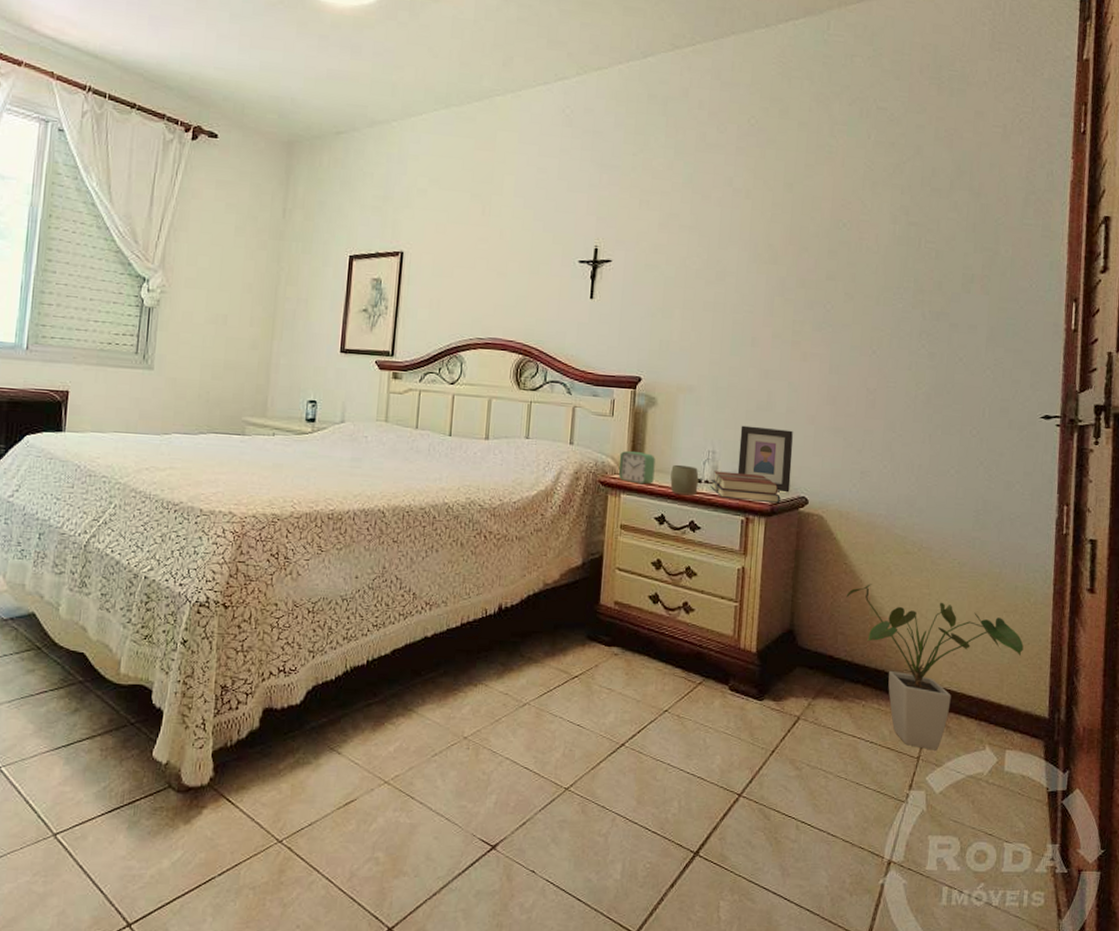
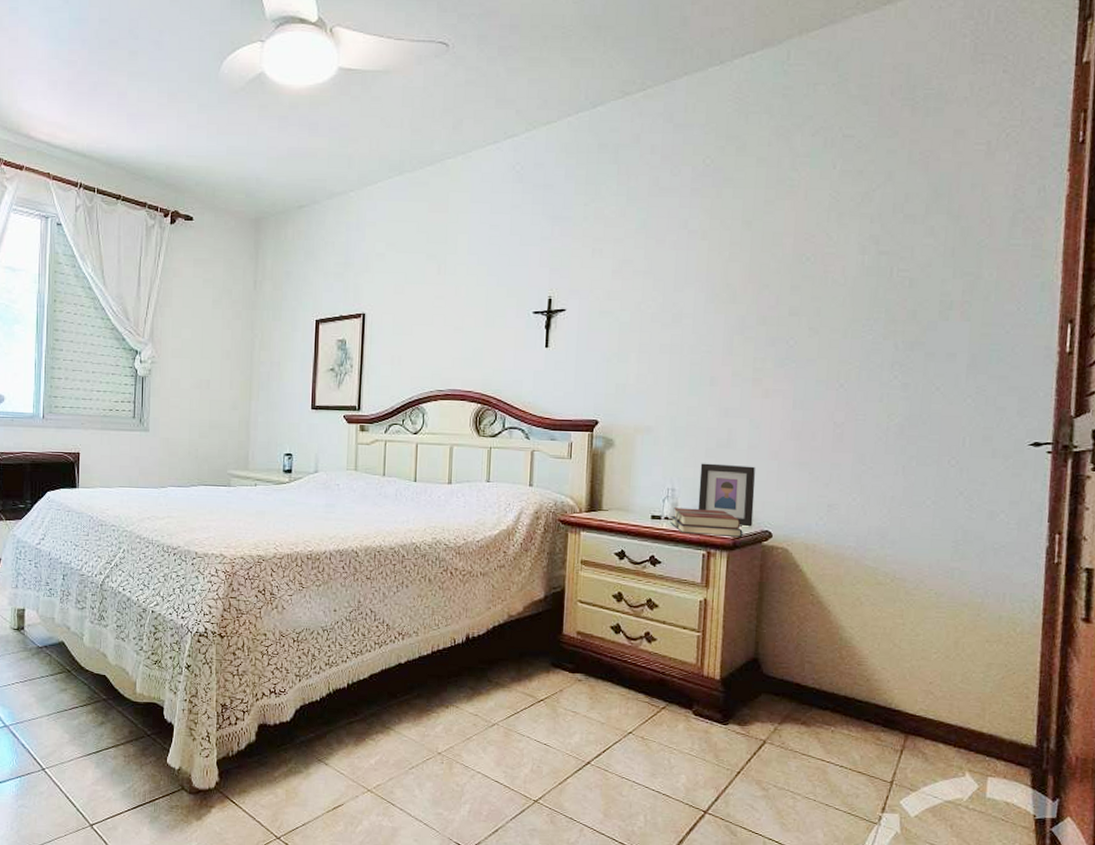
alarm clock: present [618,451,656,485] -> none [577,491,614,522]
mug: present [670,464,699,496] -> none [629,502,659,532]
house plant: present [846,584,1024,751] -> none [813,614,1008,776]

